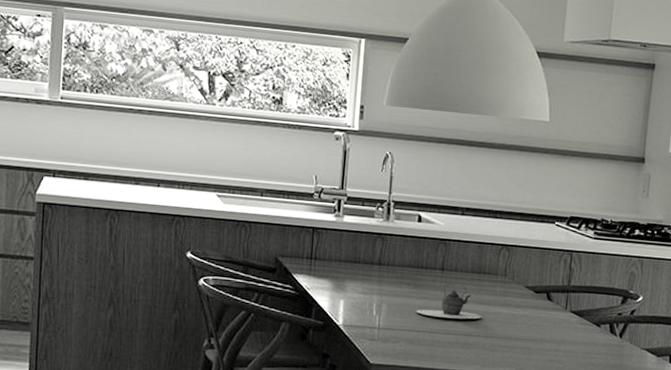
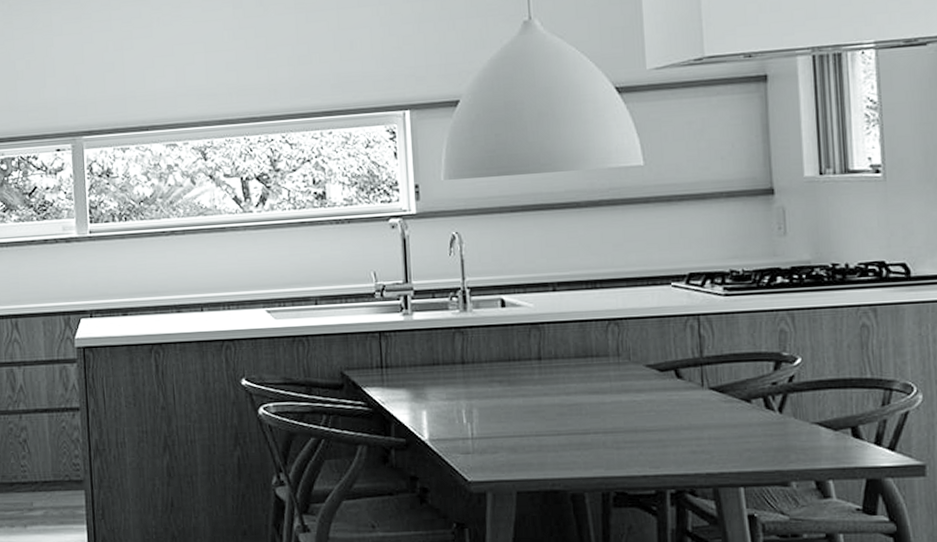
teapot: present [416,283,482,320] -> none [515,373,597,417]

